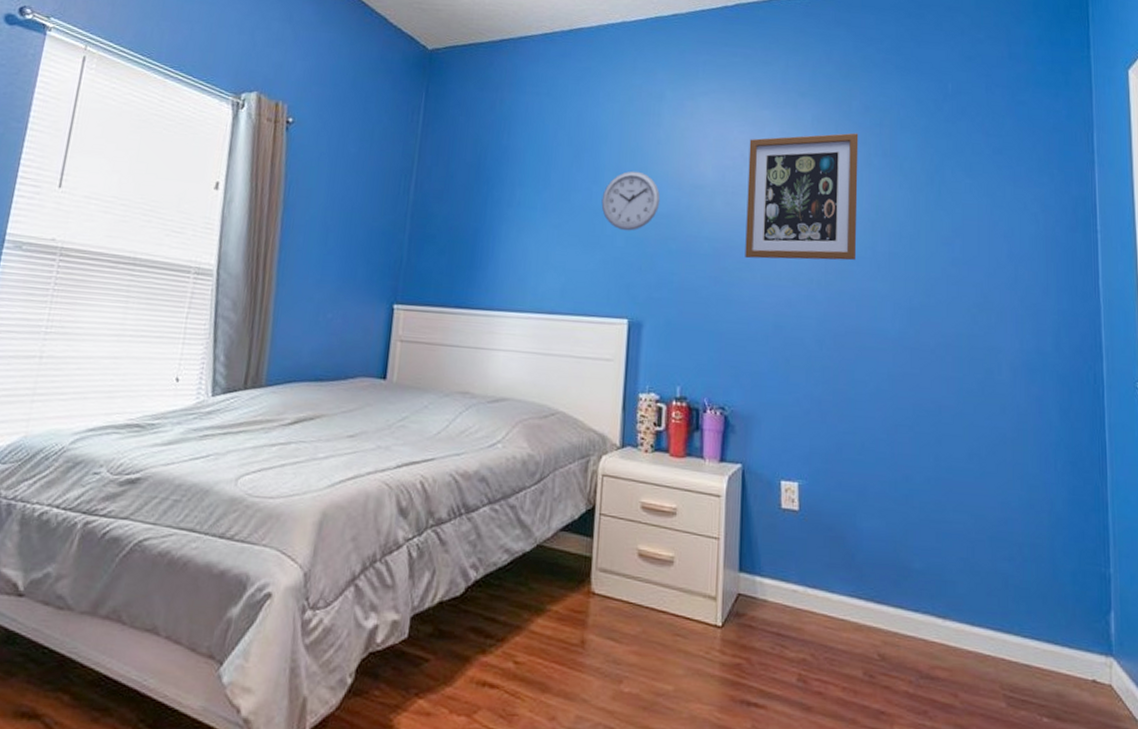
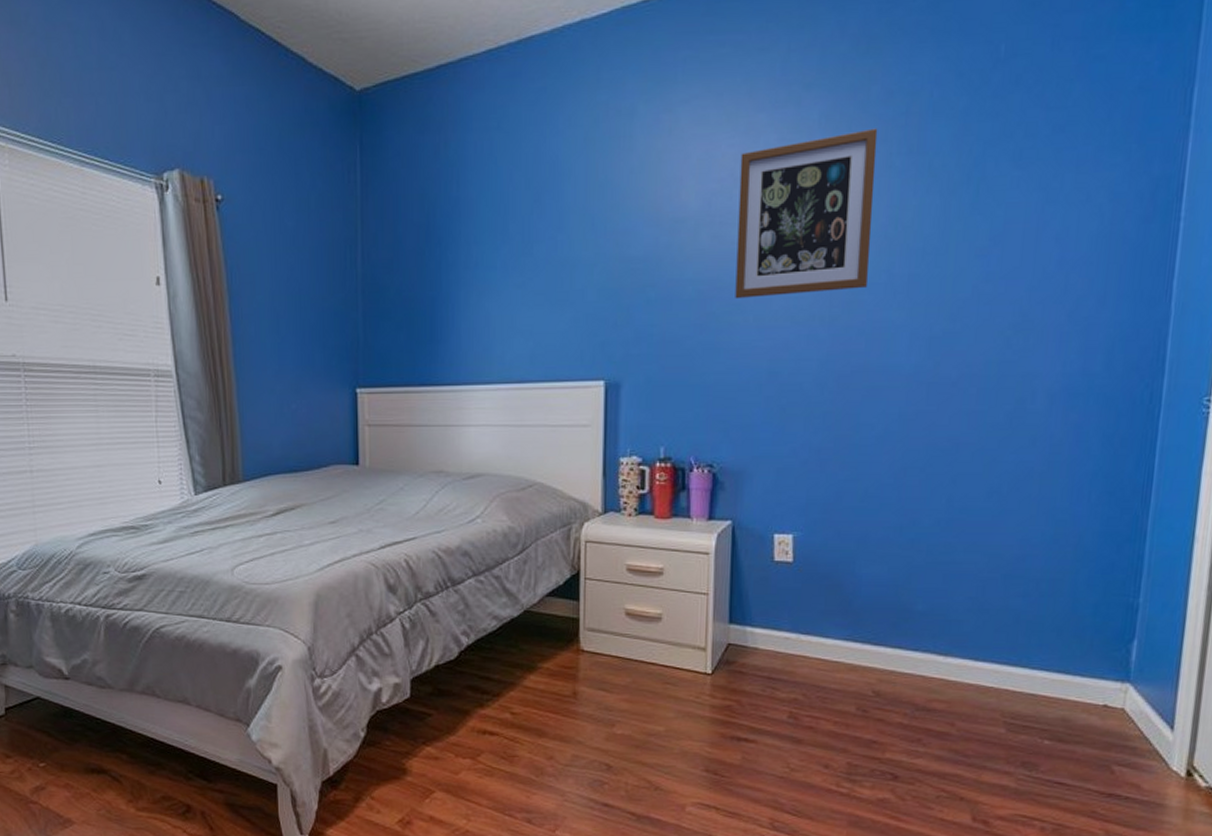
wall clock: present [601,170,661,231] -> none [568,210,636,282]

